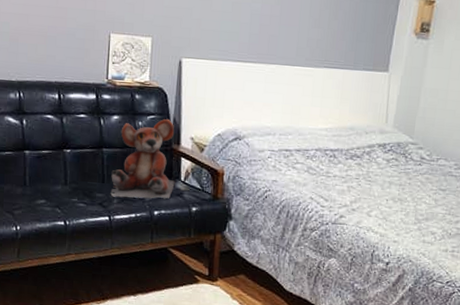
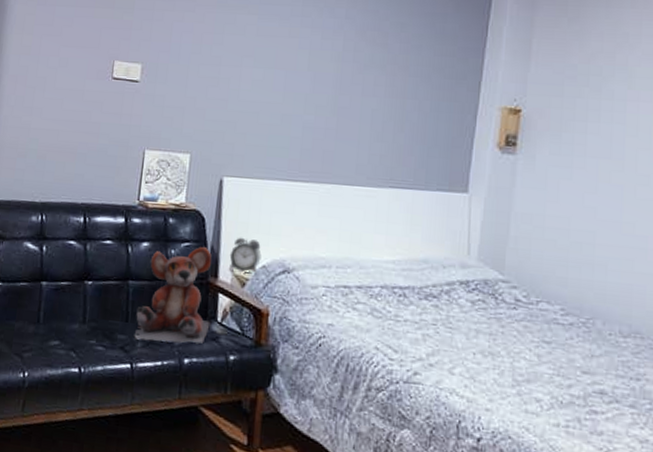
alarm clock: none [189,110,217,141] -> present [228,237,262,274]

